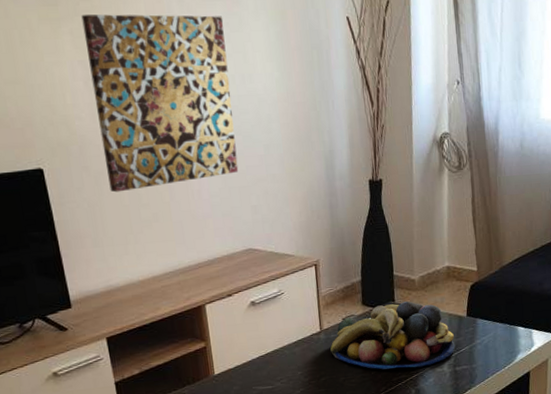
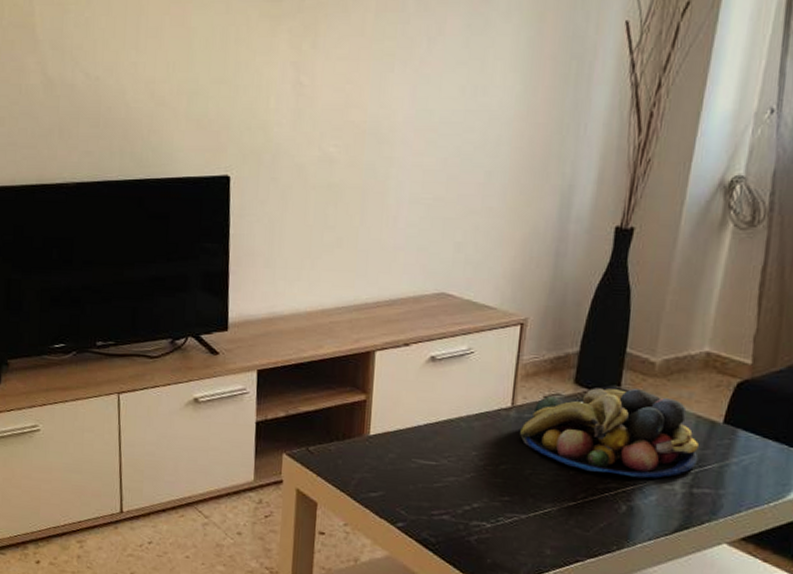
wall art: present [81,14,239,193] -> none [296,12,466,210]

